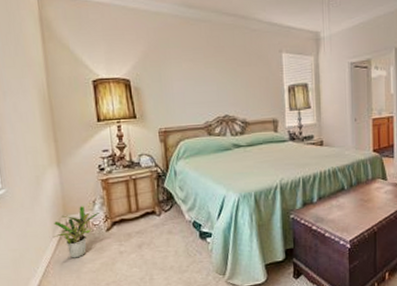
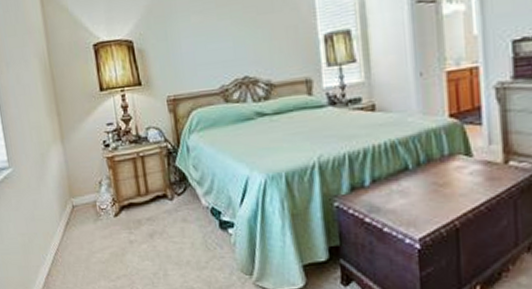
potted plant: present [53,205,100,258] -> none [60,186,107,246]

